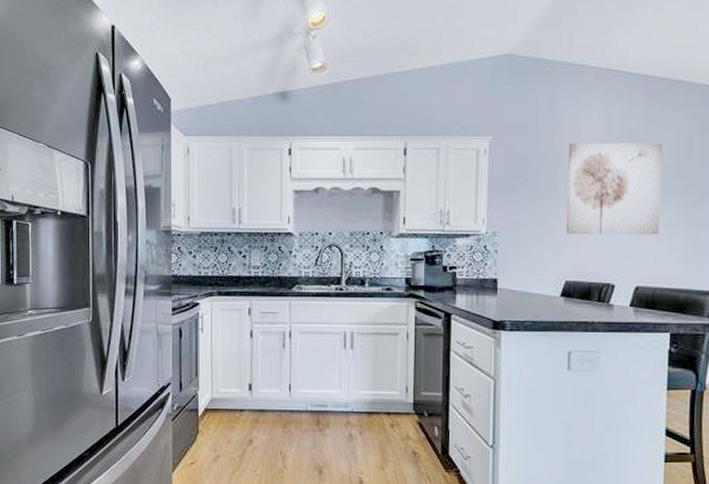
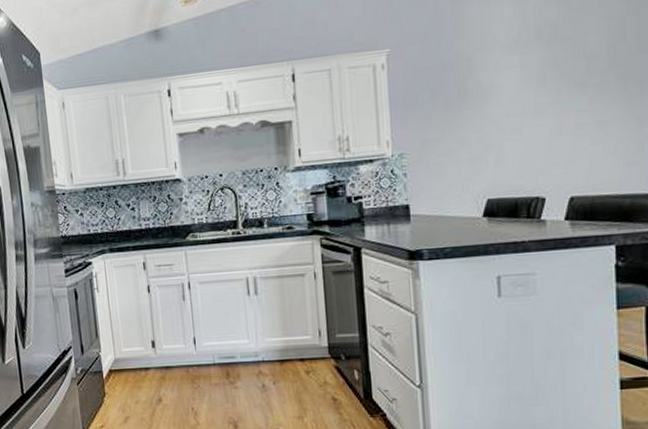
wall art: present [566,143,663,235] -> none [478,31,594,147]

